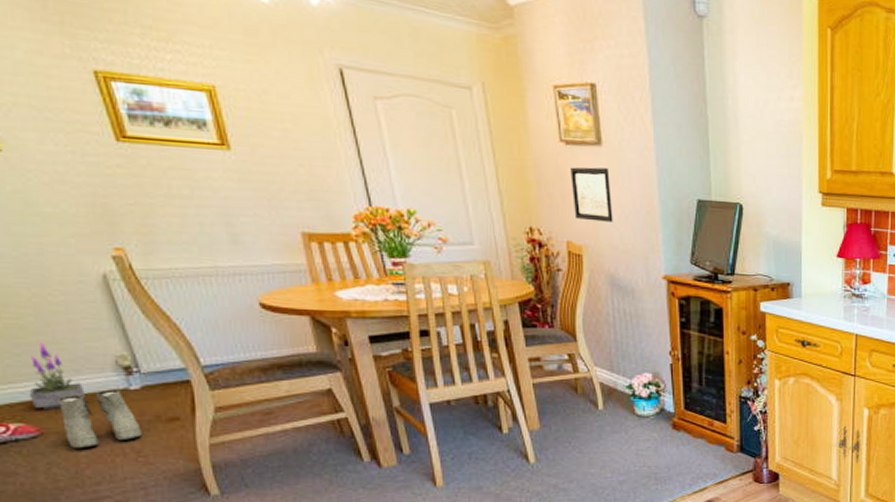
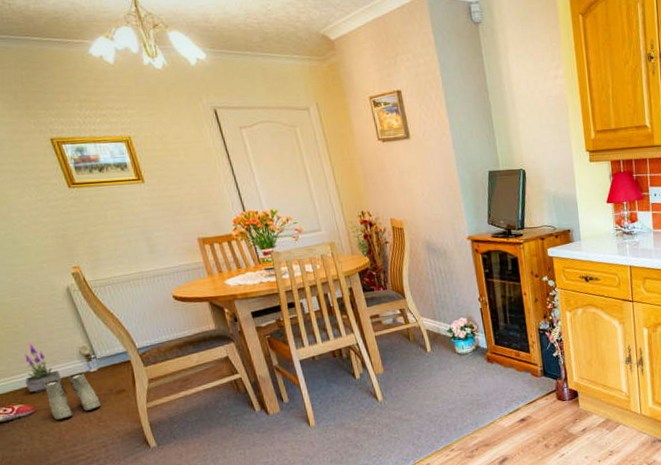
wall art: present [570,167,613,222] -> none [388,156,425,200]

